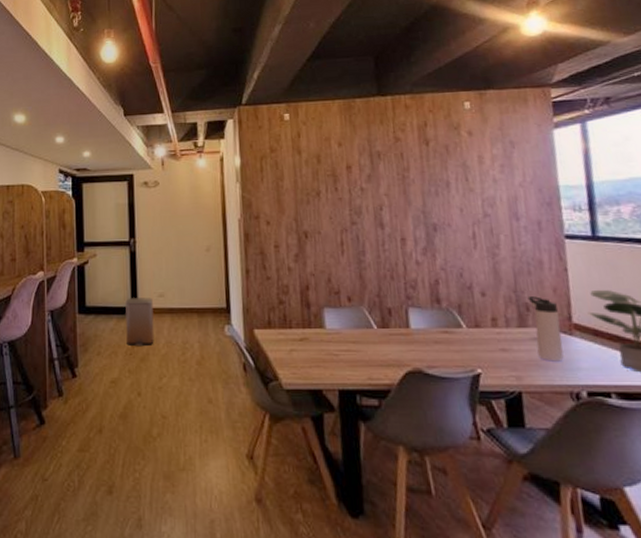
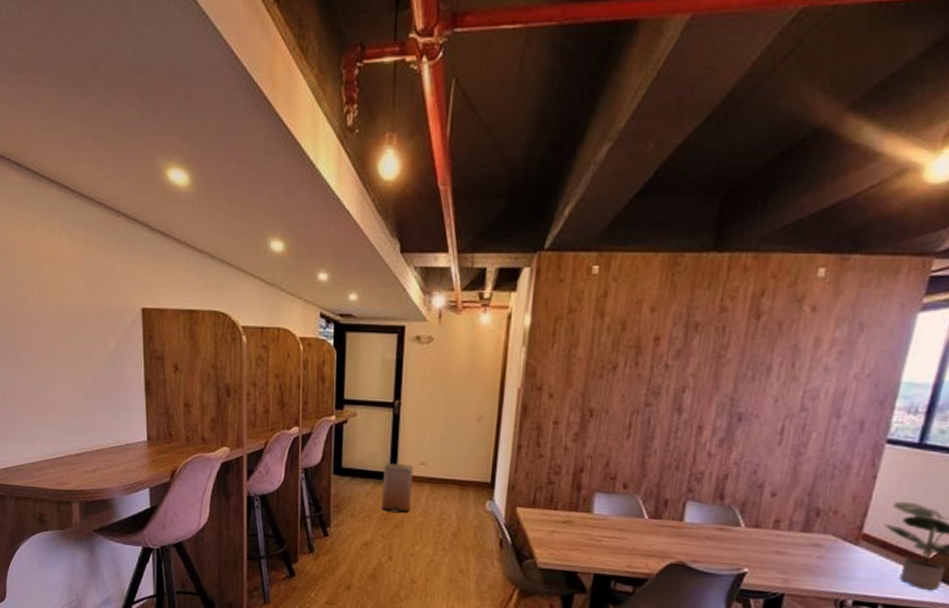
thermos bottle: present [527,296,564,362] -> none [813,501,851,570]

